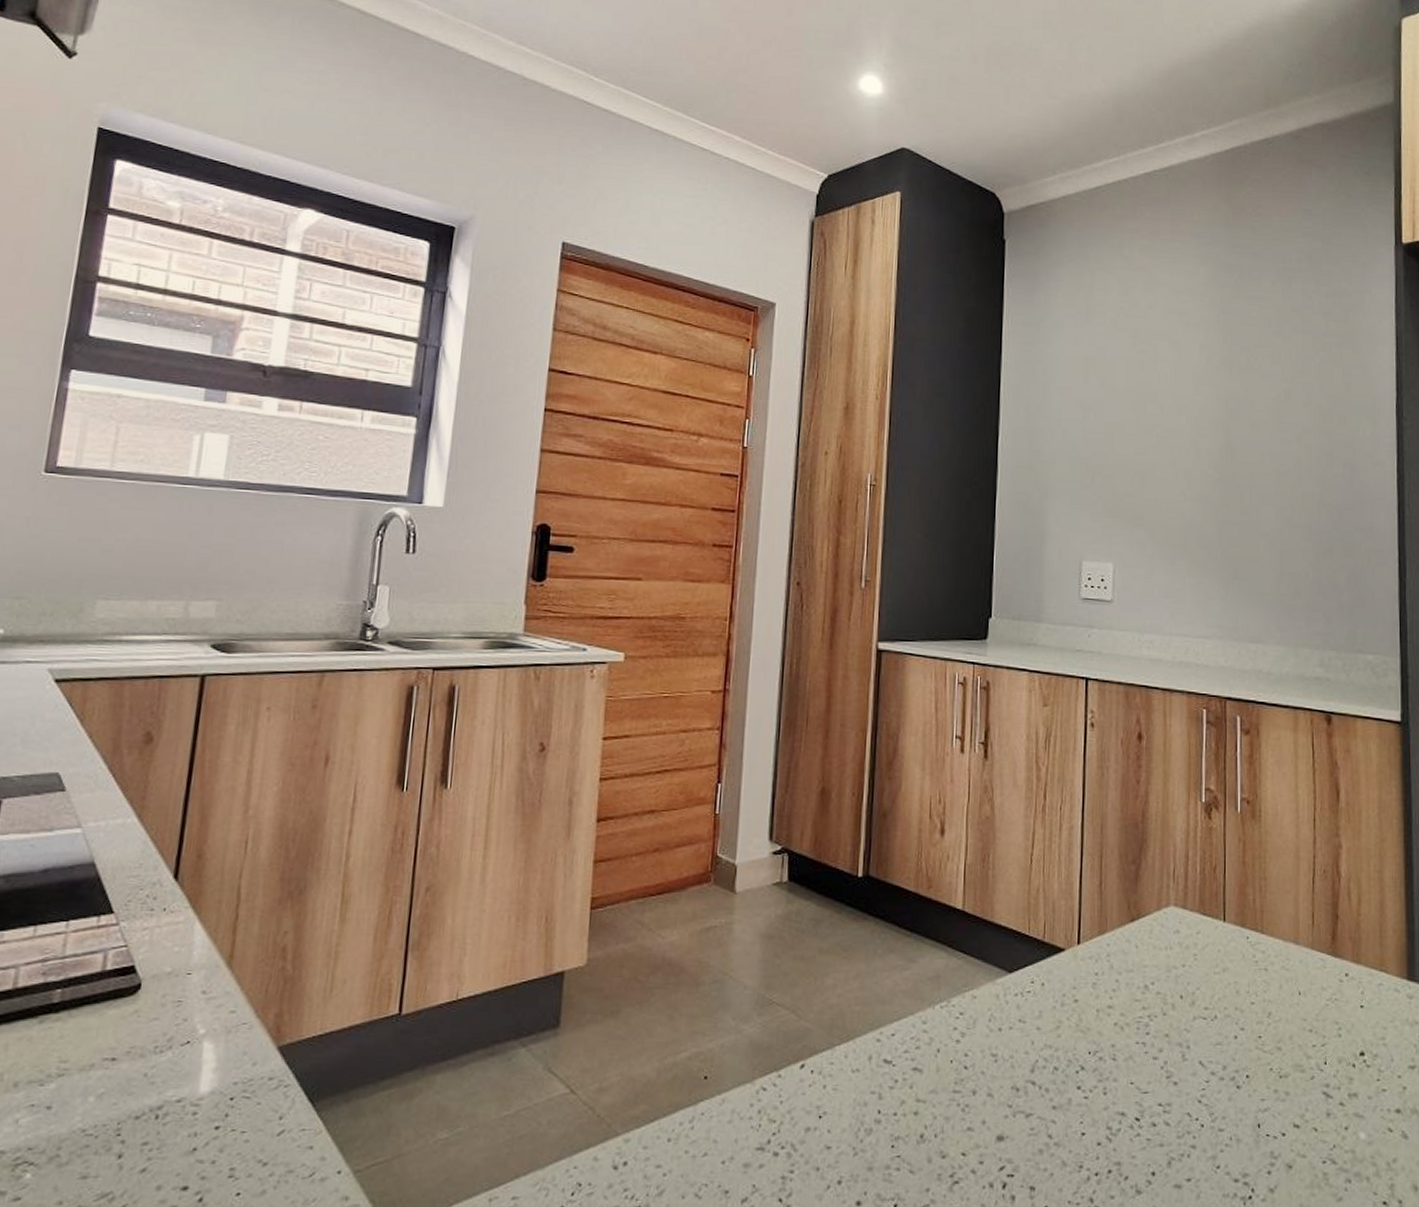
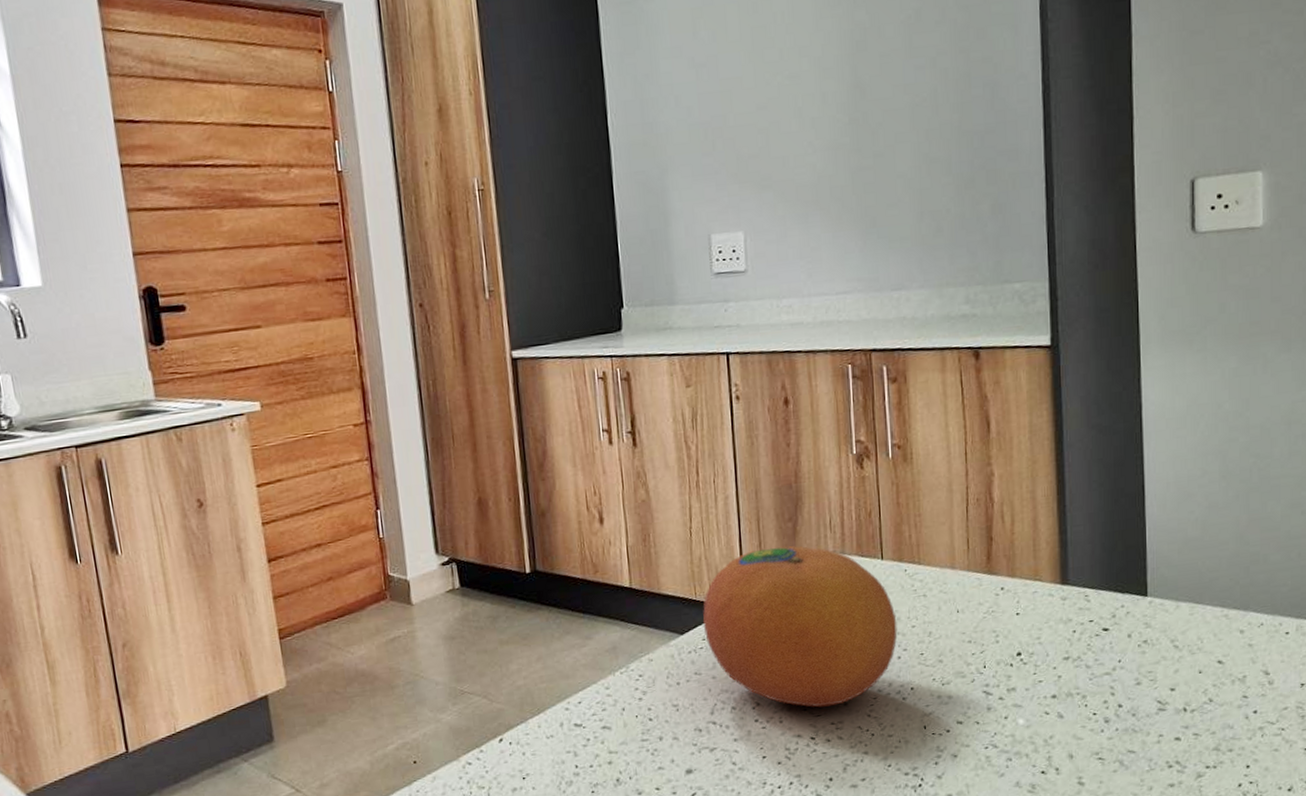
fruit: none [1034,889,1236,1083] -> present [703,546,898,708]

